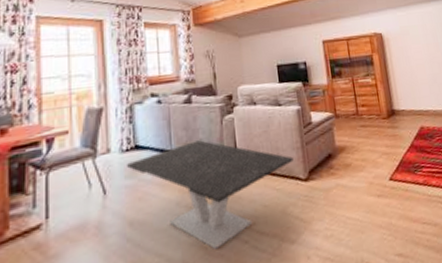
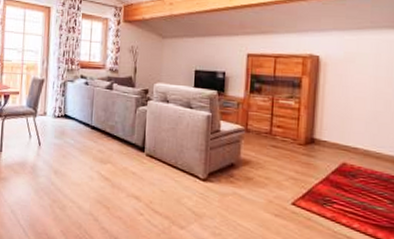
coffee table: present [127,140,293,249] -> none [57,122,195,212]

